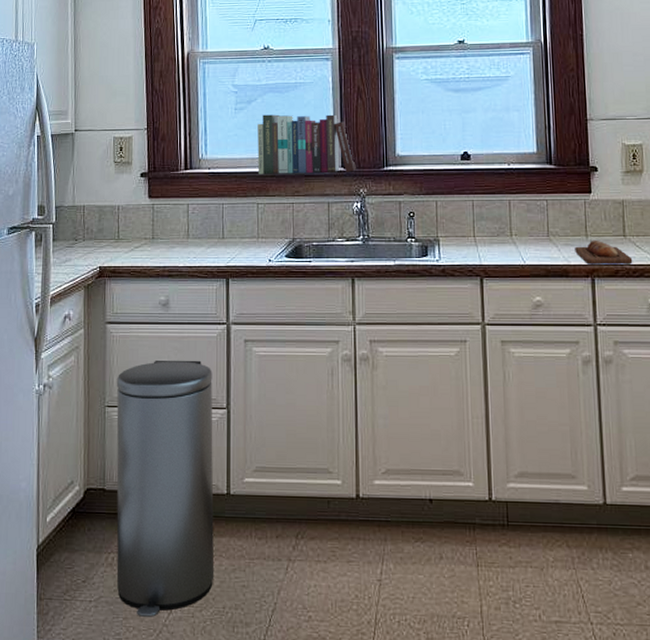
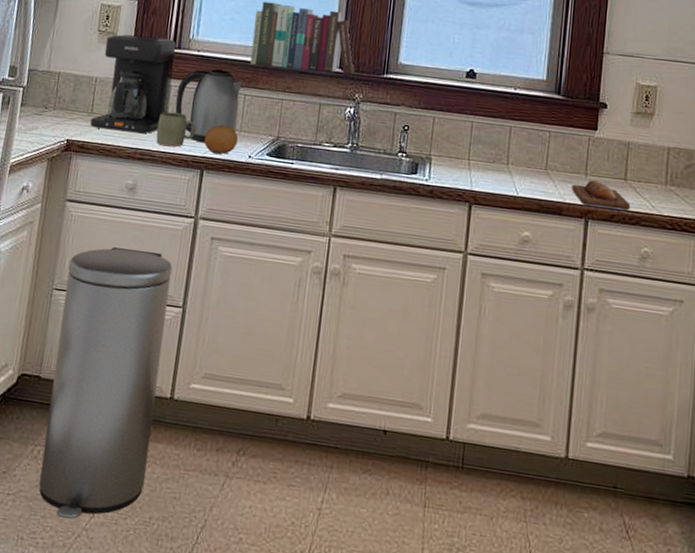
coffee maker: none [118,161,189,252] -> present [90,34,176,134]
mug: none [180,228,217,261] -> present [156,111,197,147]
kettle: none [195,182,254,253] -> present [175,68,243,143]
fruit: none [226,234,256,261] -> present [204,125,238,154]

